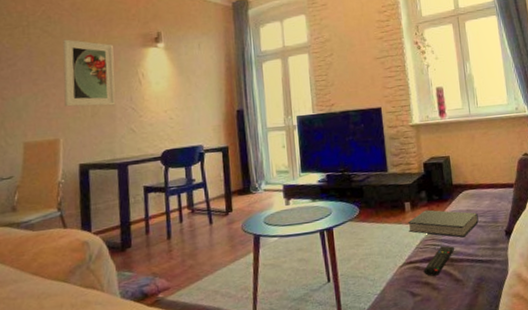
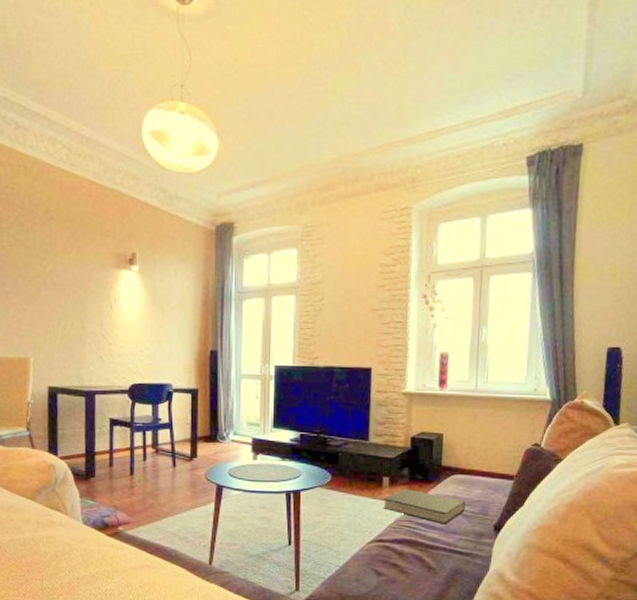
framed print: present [62,39,116,107] -> none [34,251,86,329]
remote control: present [423,246,455,276] -> none [393,530,433,559]

